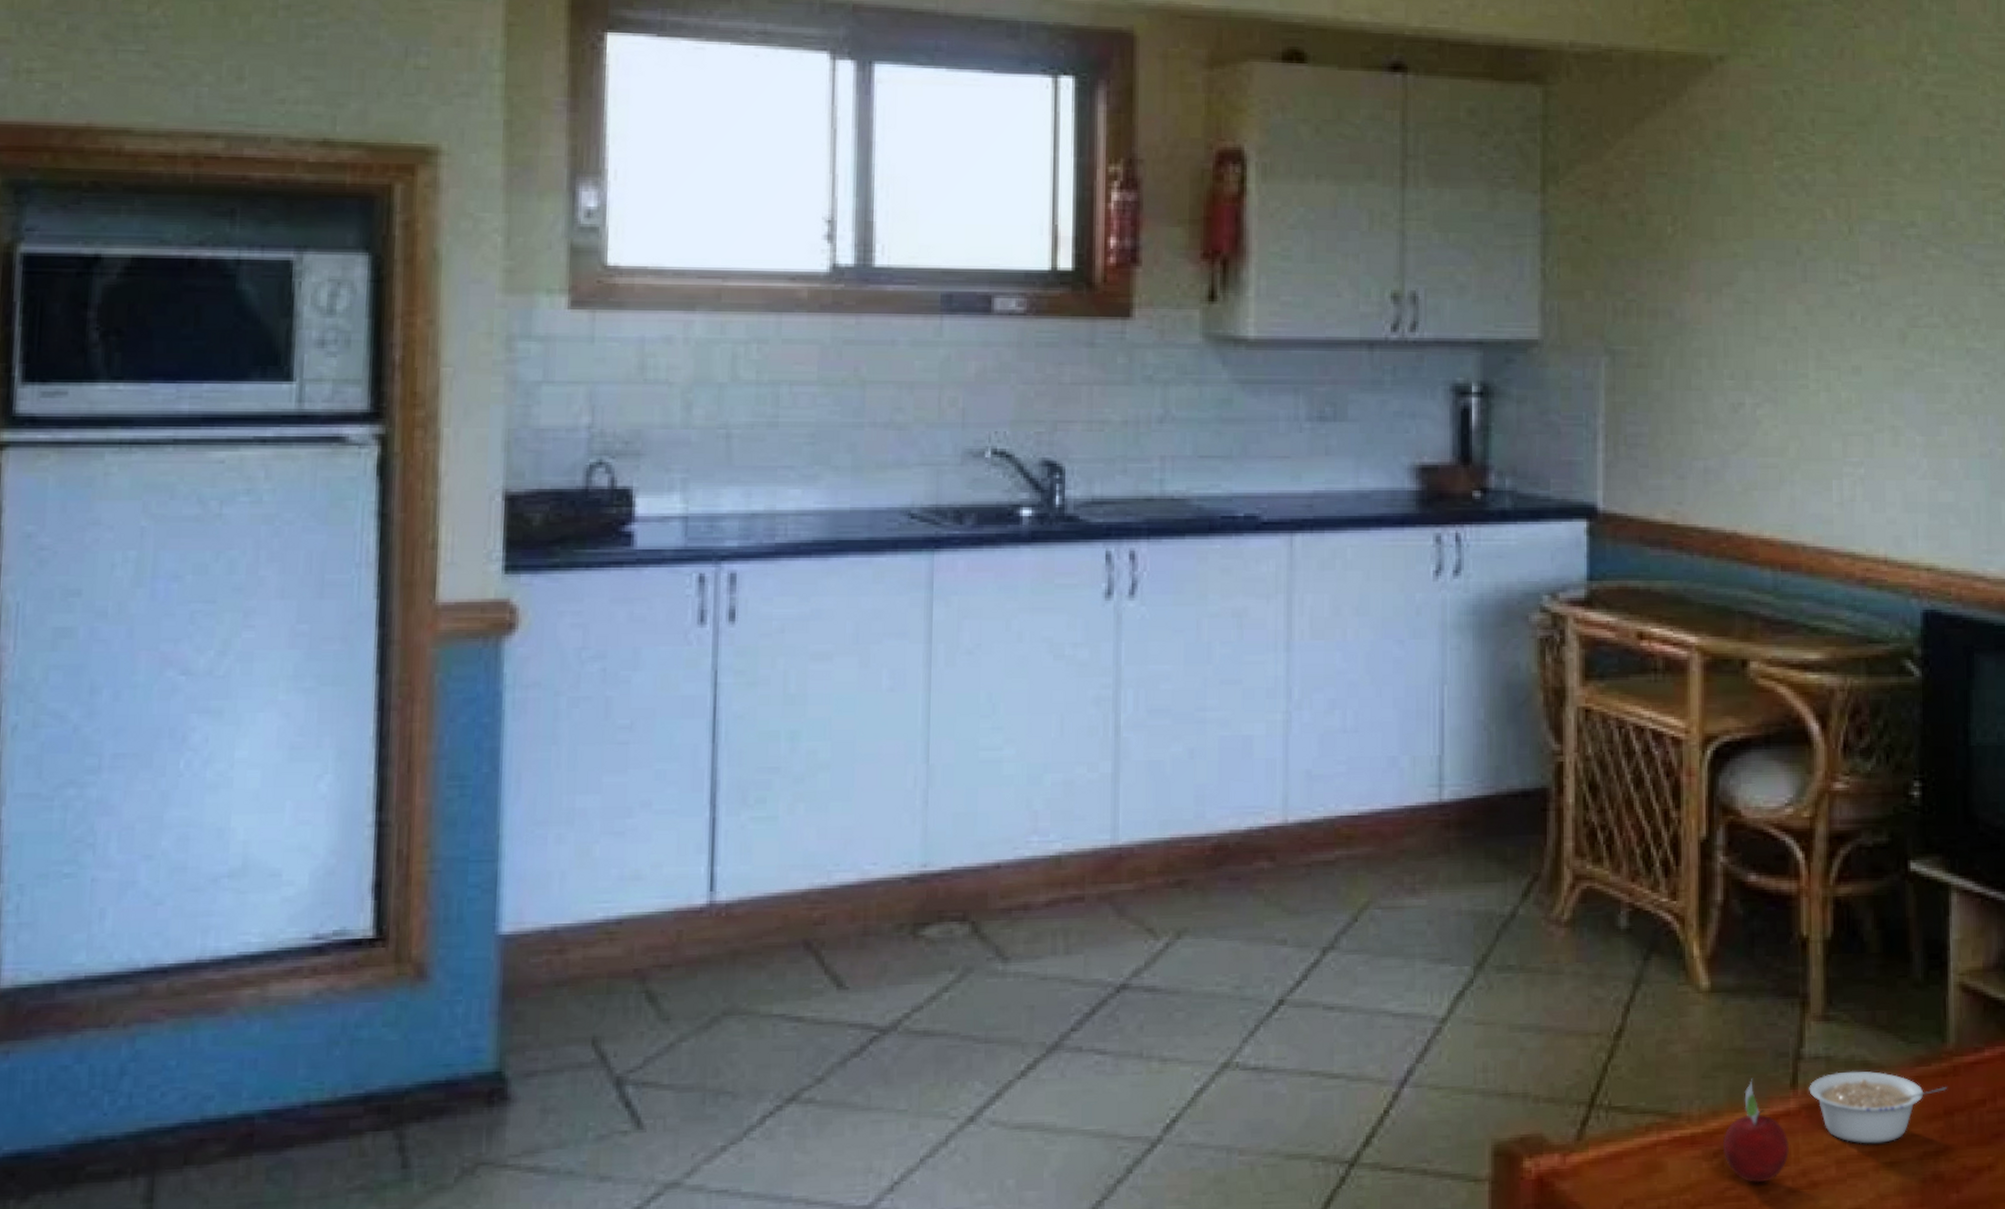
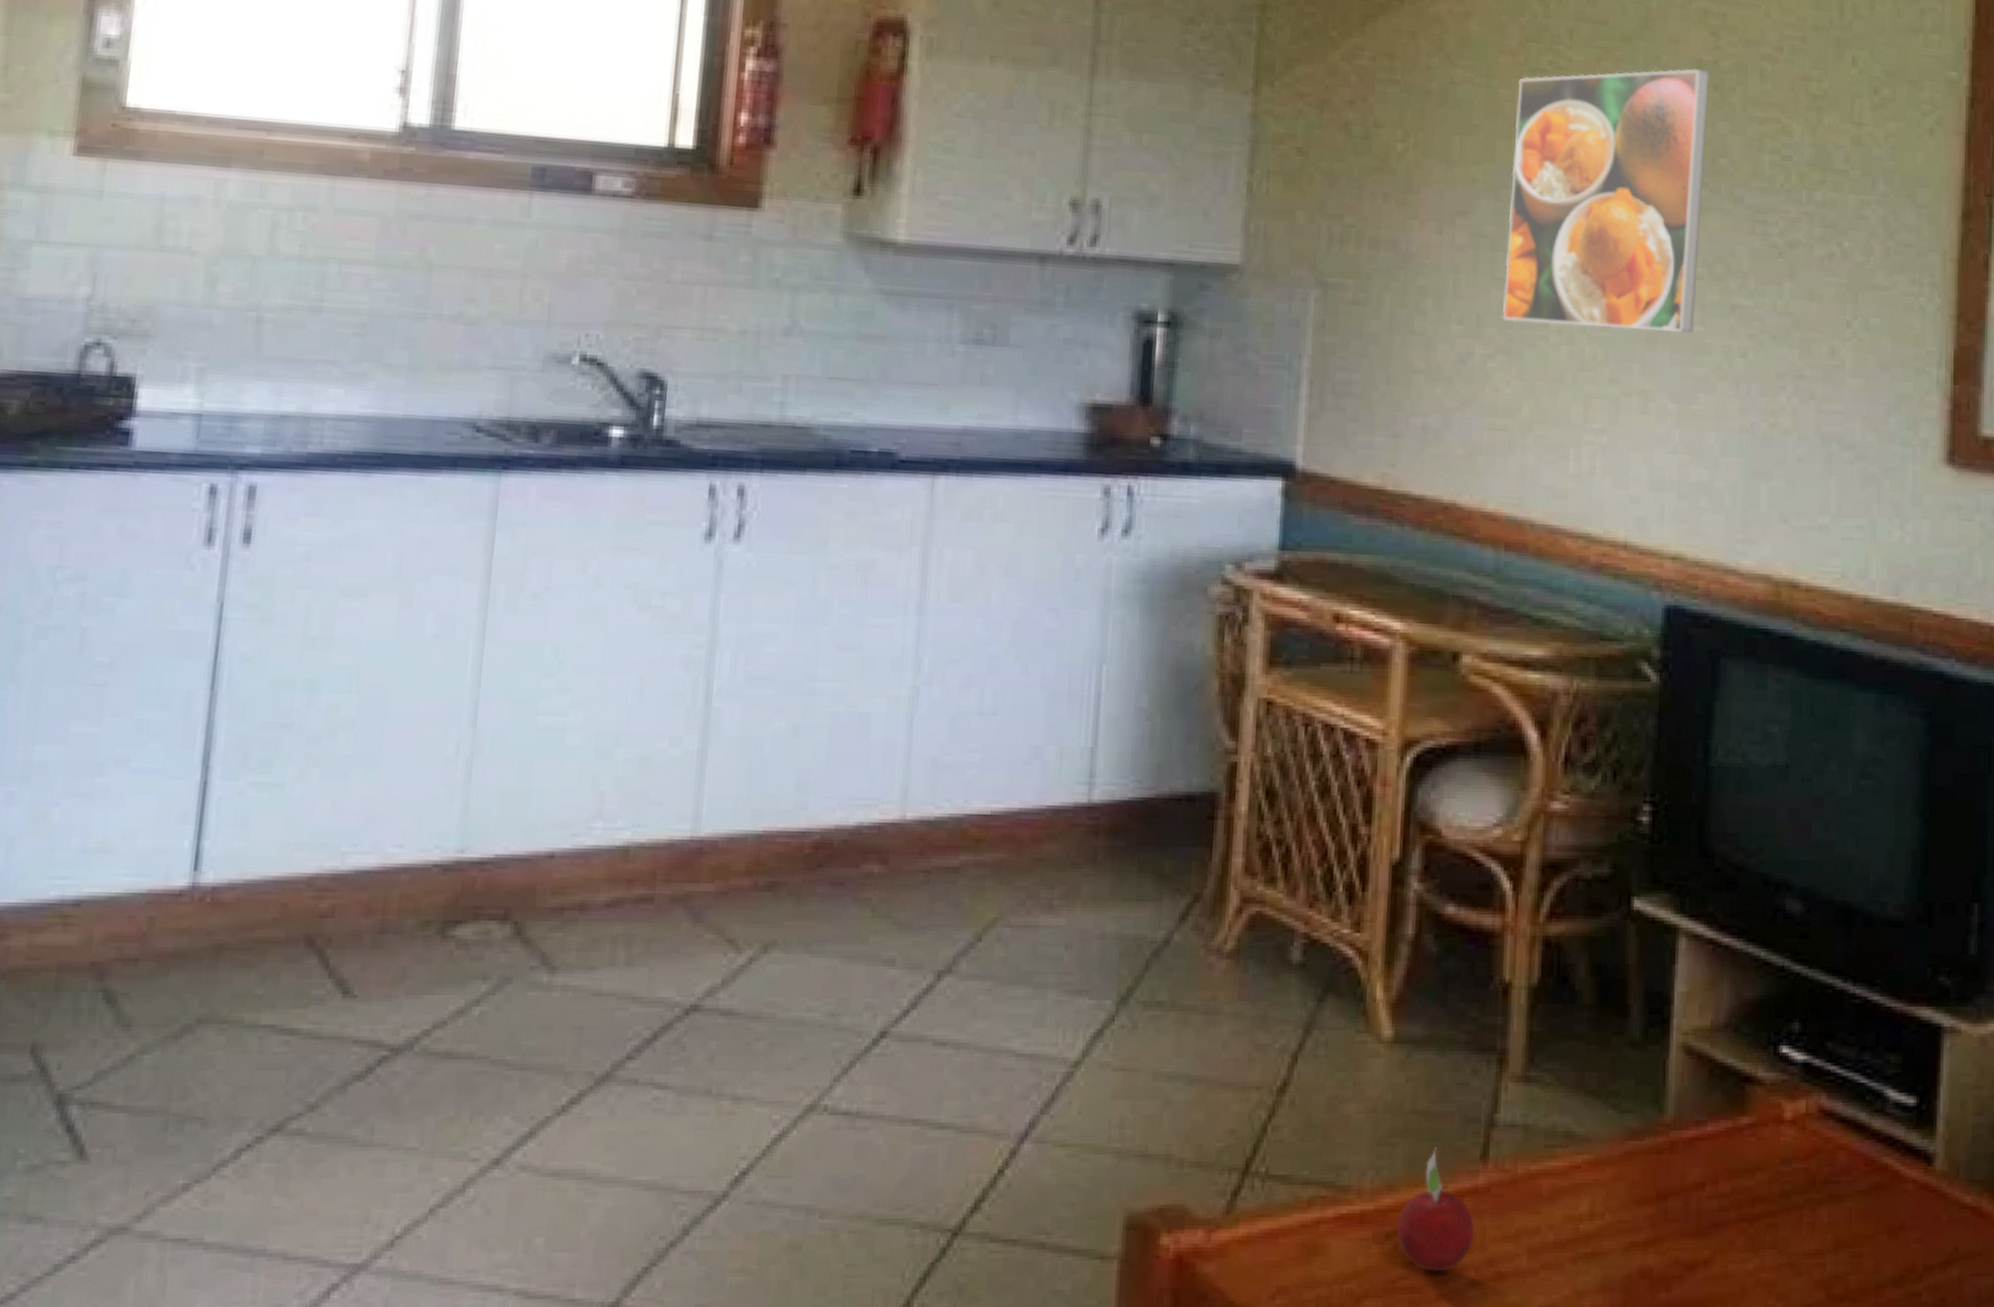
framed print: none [1767,144,1937,374] -> present [1502,68,1710,333]
legume: present [1809,1071,1948,1144] -> none [1501,1143,1663,1230]

